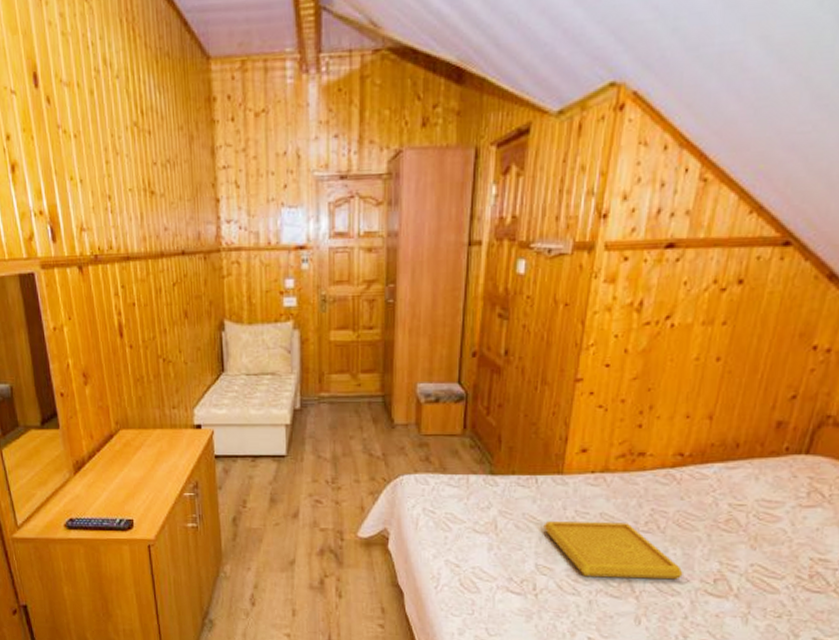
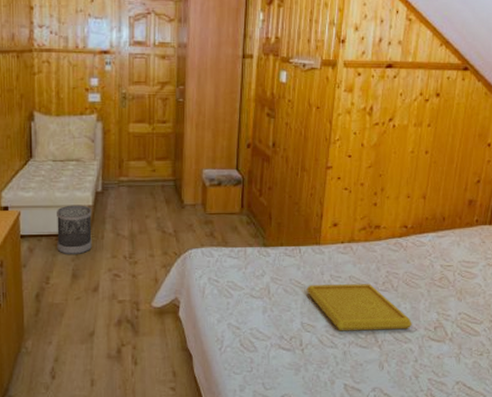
wastebasket: none [252,423,291,477] -> present [57,205,92,254]

